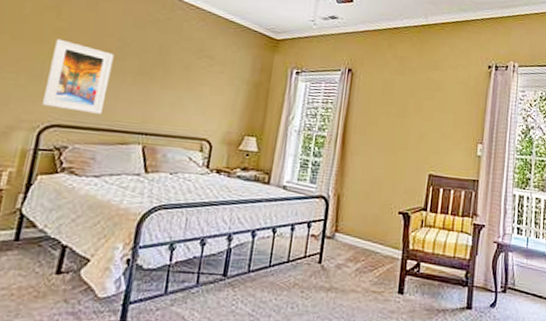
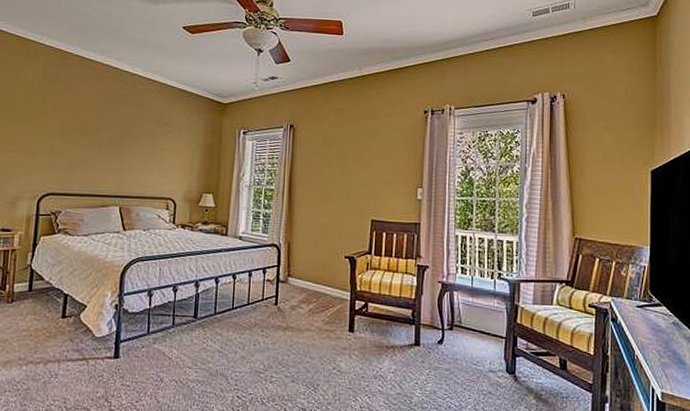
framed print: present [42,38,115,114] -> none [39,119,91,182]

